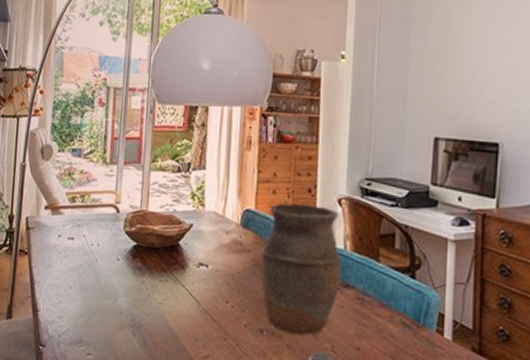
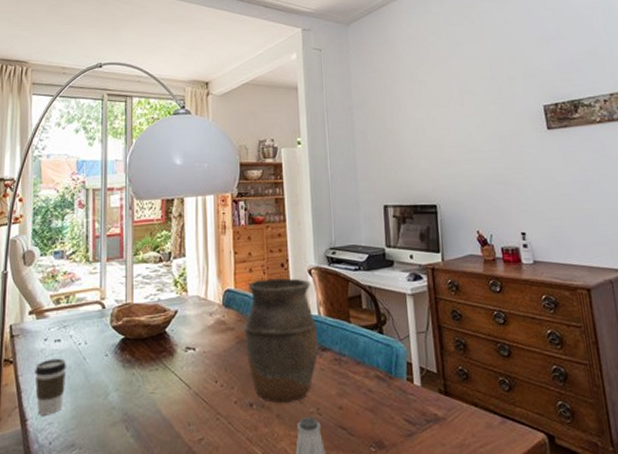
coffee cup: none [48,255,79,310] -> present [35,358,67,416]

